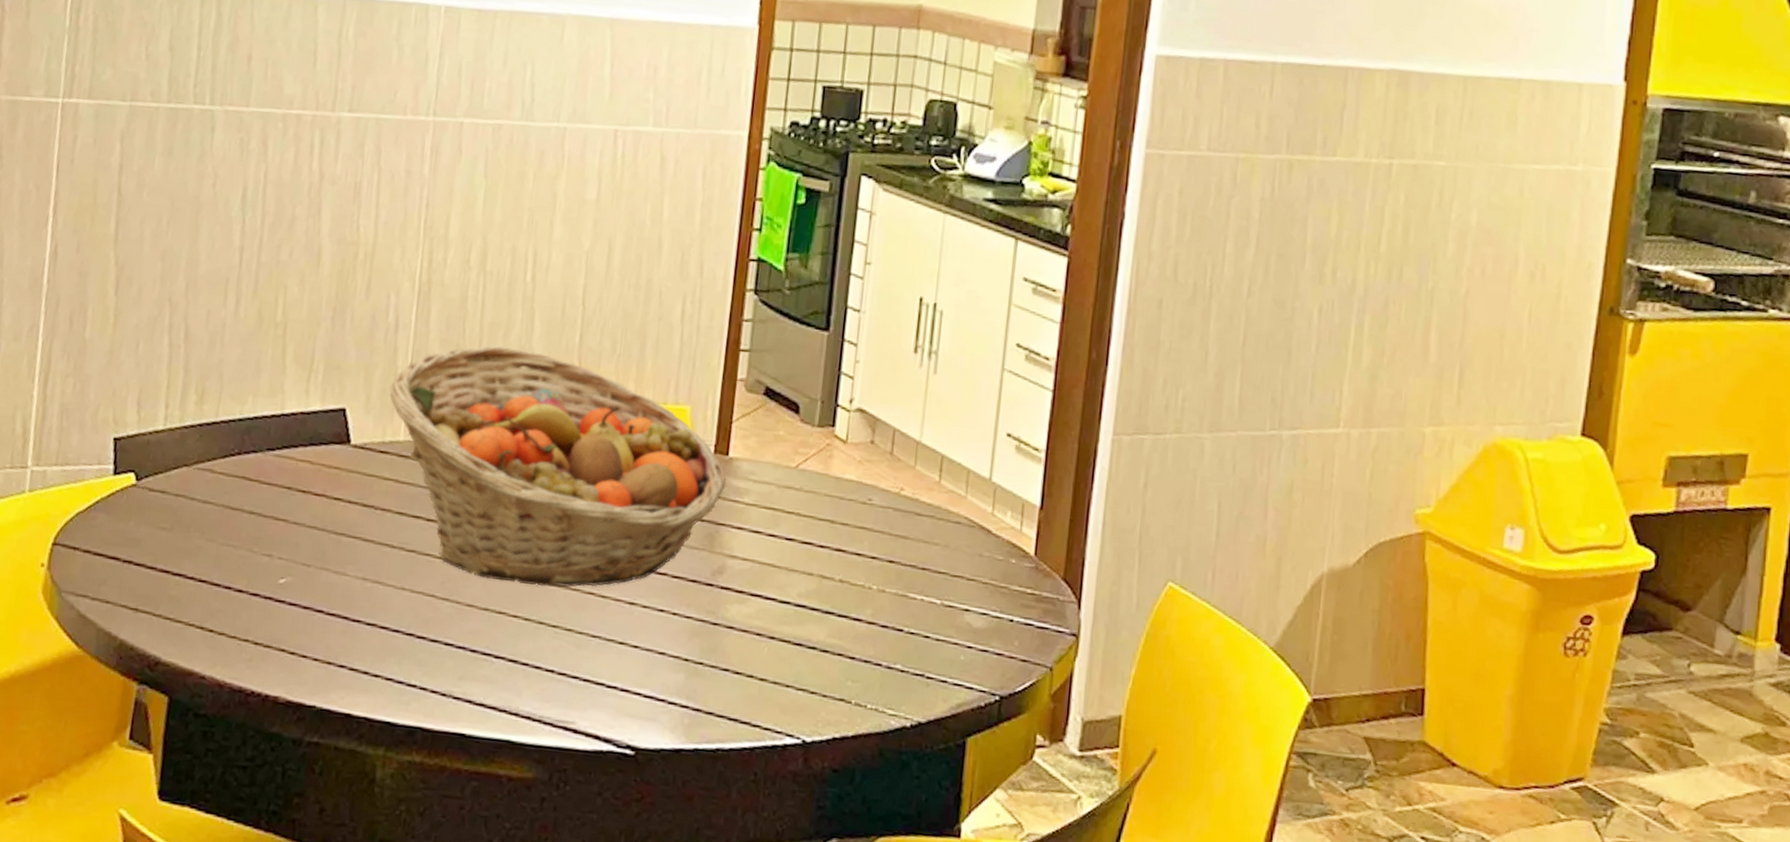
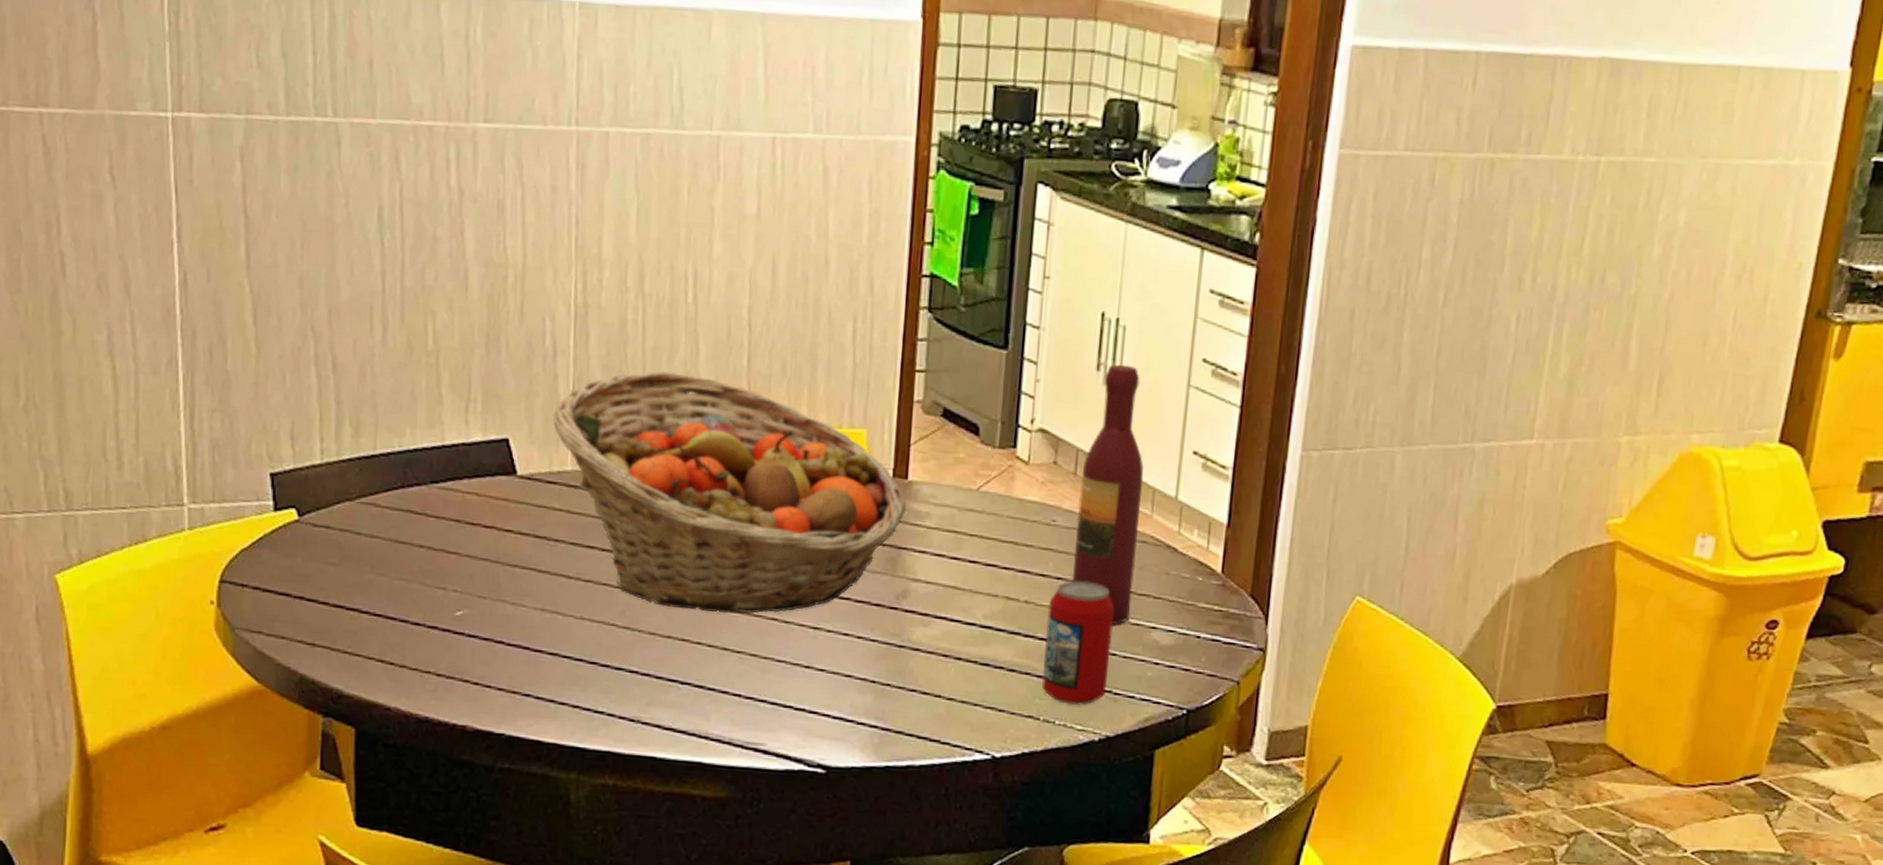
beverage can: none [854,560,928,690] -> present [1042,581,1114,706]
wine bottle: none [887,347,960,606] -> present [1072,364,1145,625]

